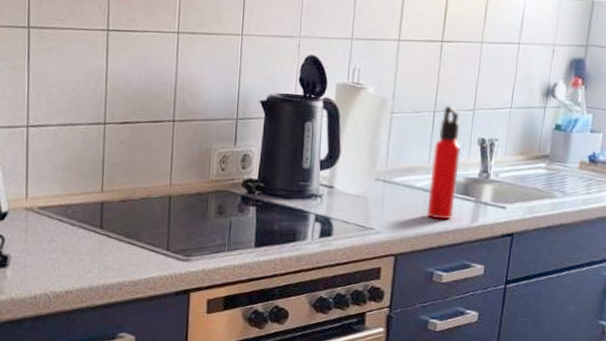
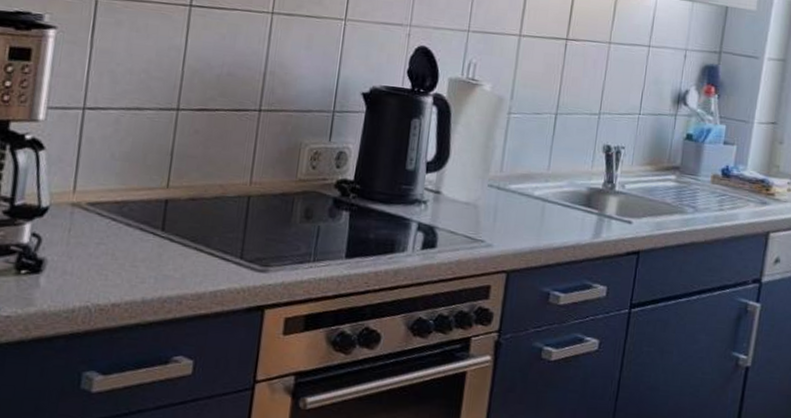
water bottle: present [426,105,461,220] -> none [544,108,584,234]

